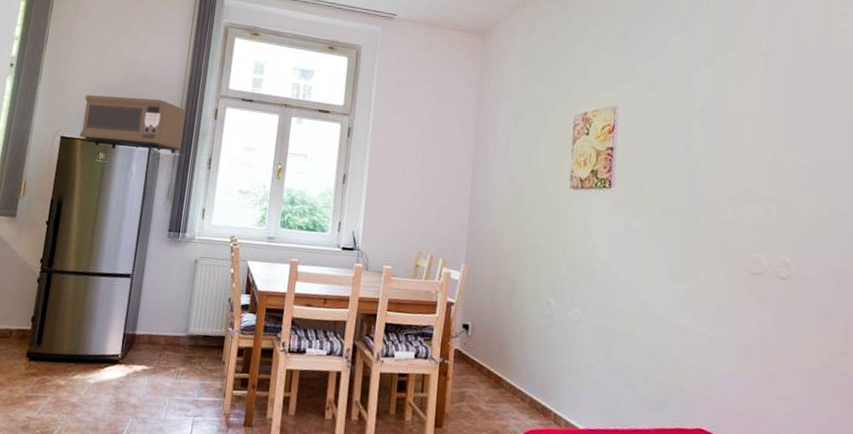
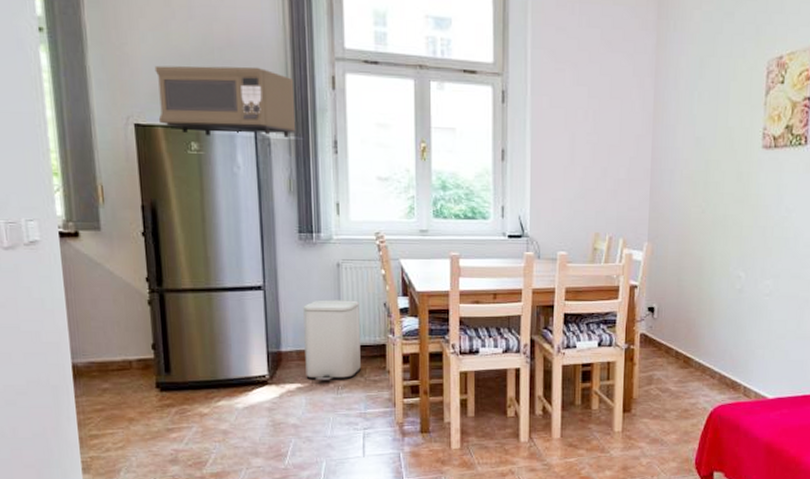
pedal bin: none [152,290,208,367] -> present [303,299,361,380]

